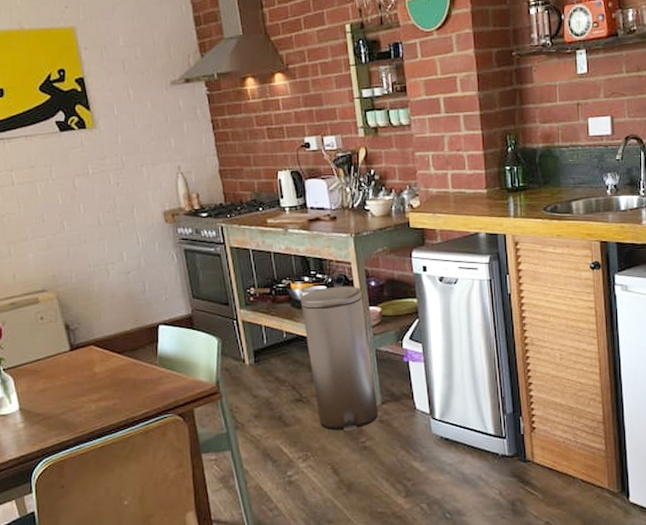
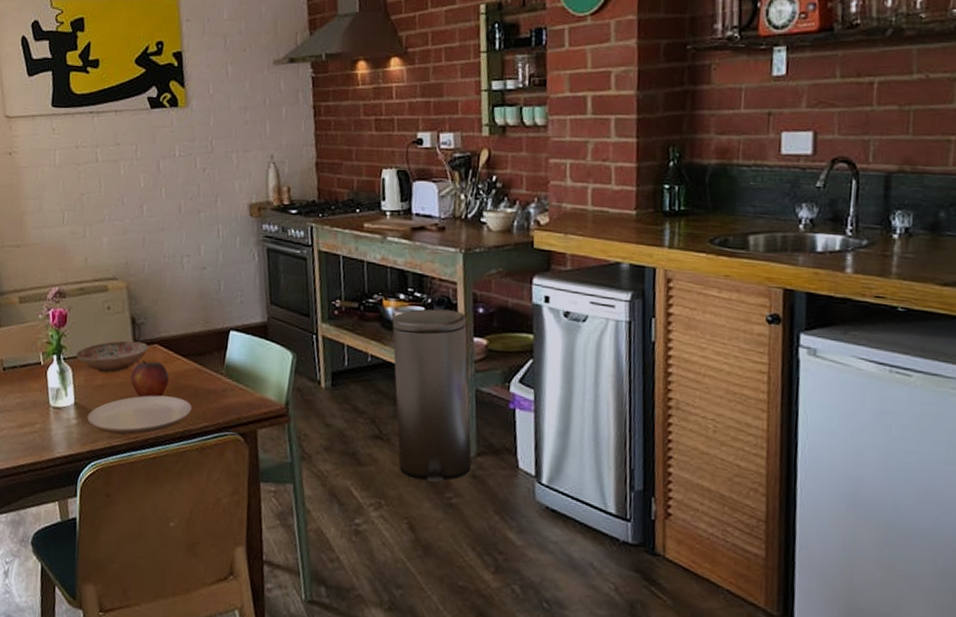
dish: none [15,345,85,377] -> present [76,340,149,373]
plate: none [33,390,133,430] -> present [87,395,193,435]
fruit: none [71,361,107,395] -> present [130,360,169,398]

